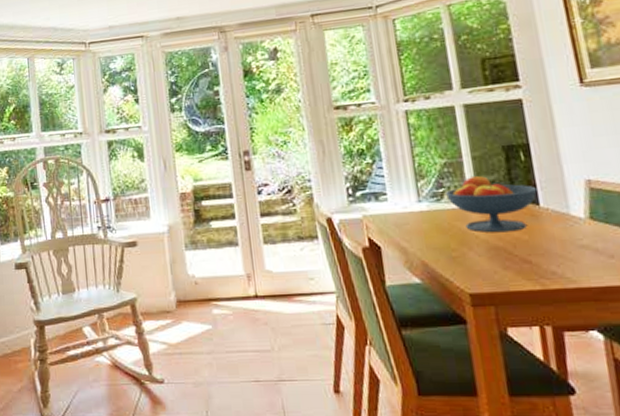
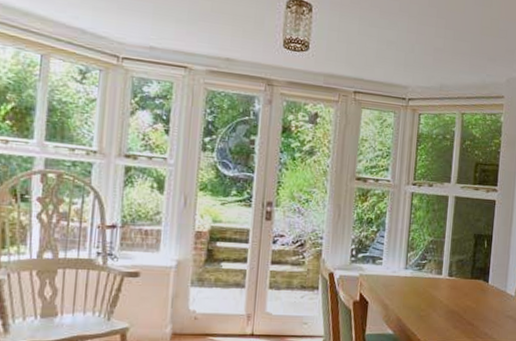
fruit bowl: present [444,175,538,233] -> none [426,253,490,301]

